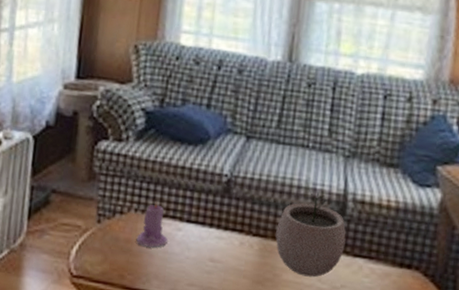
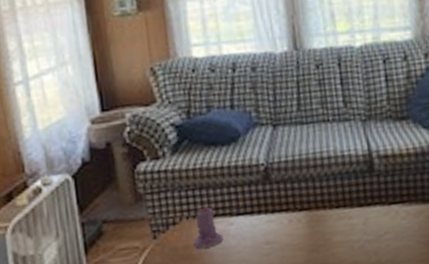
plant pot: present [275,190,346,278] -> none [318,157,380,234]

